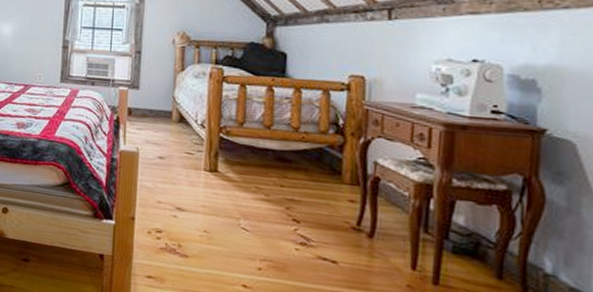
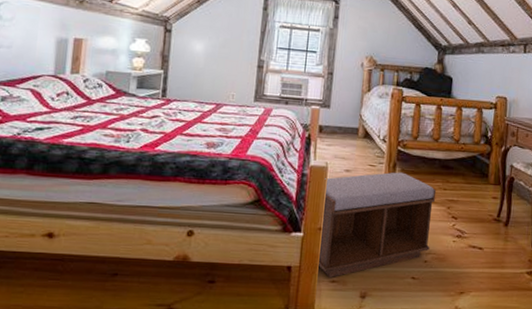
bench: none [130,162,271,273] -> present [316,172,437,278]

